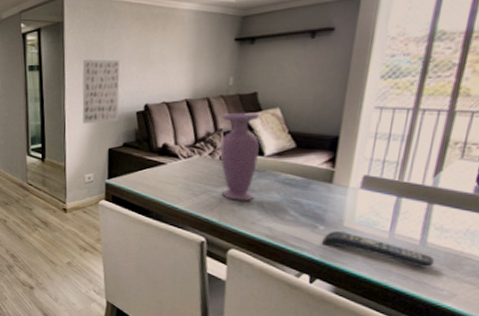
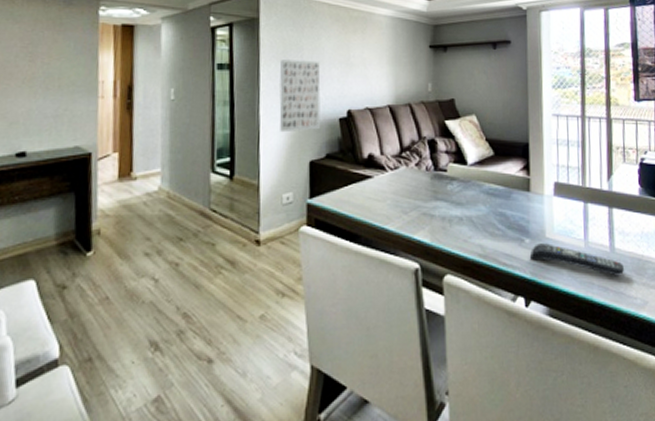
vase: present [220,112,261,201] -> none [424,119,463,216]

